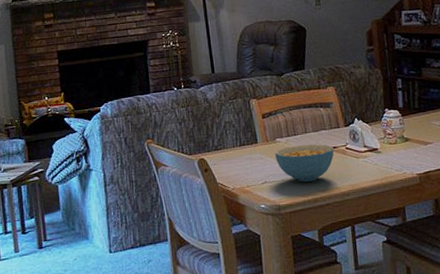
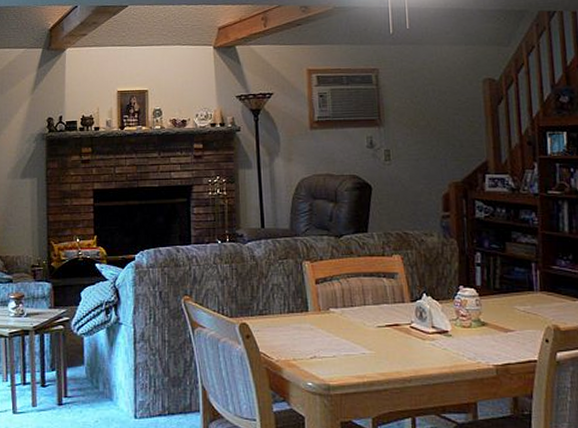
cereal bowl: present [275,144,334,182] -> none [328,319,397,361]

